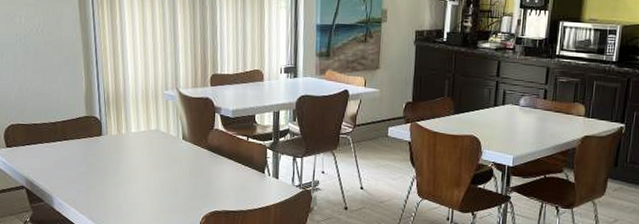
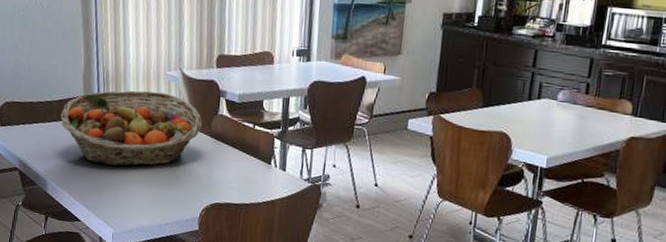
fruit basket: none [64,109,200,181] -> present [61,90,203,167]

